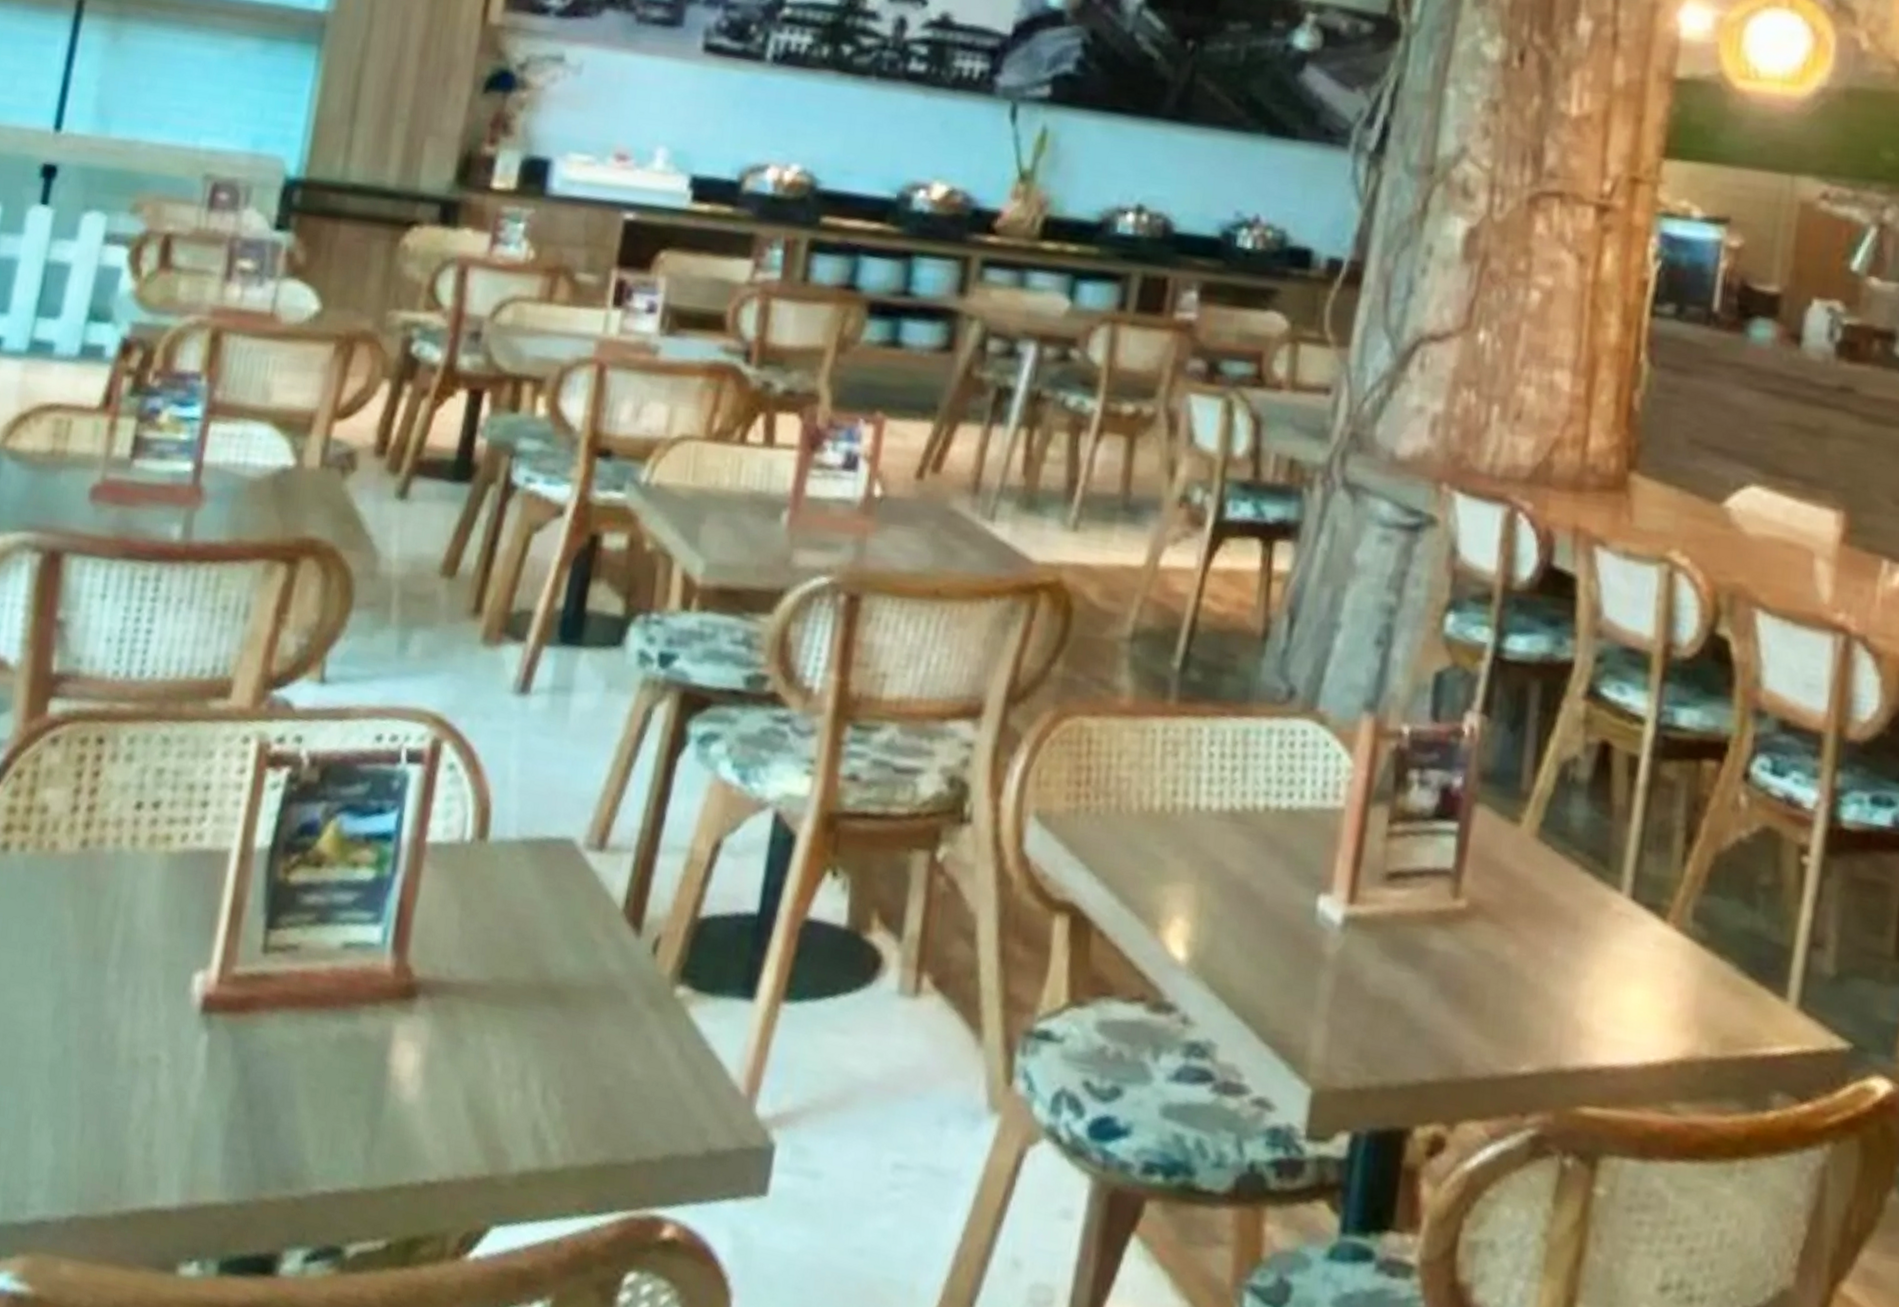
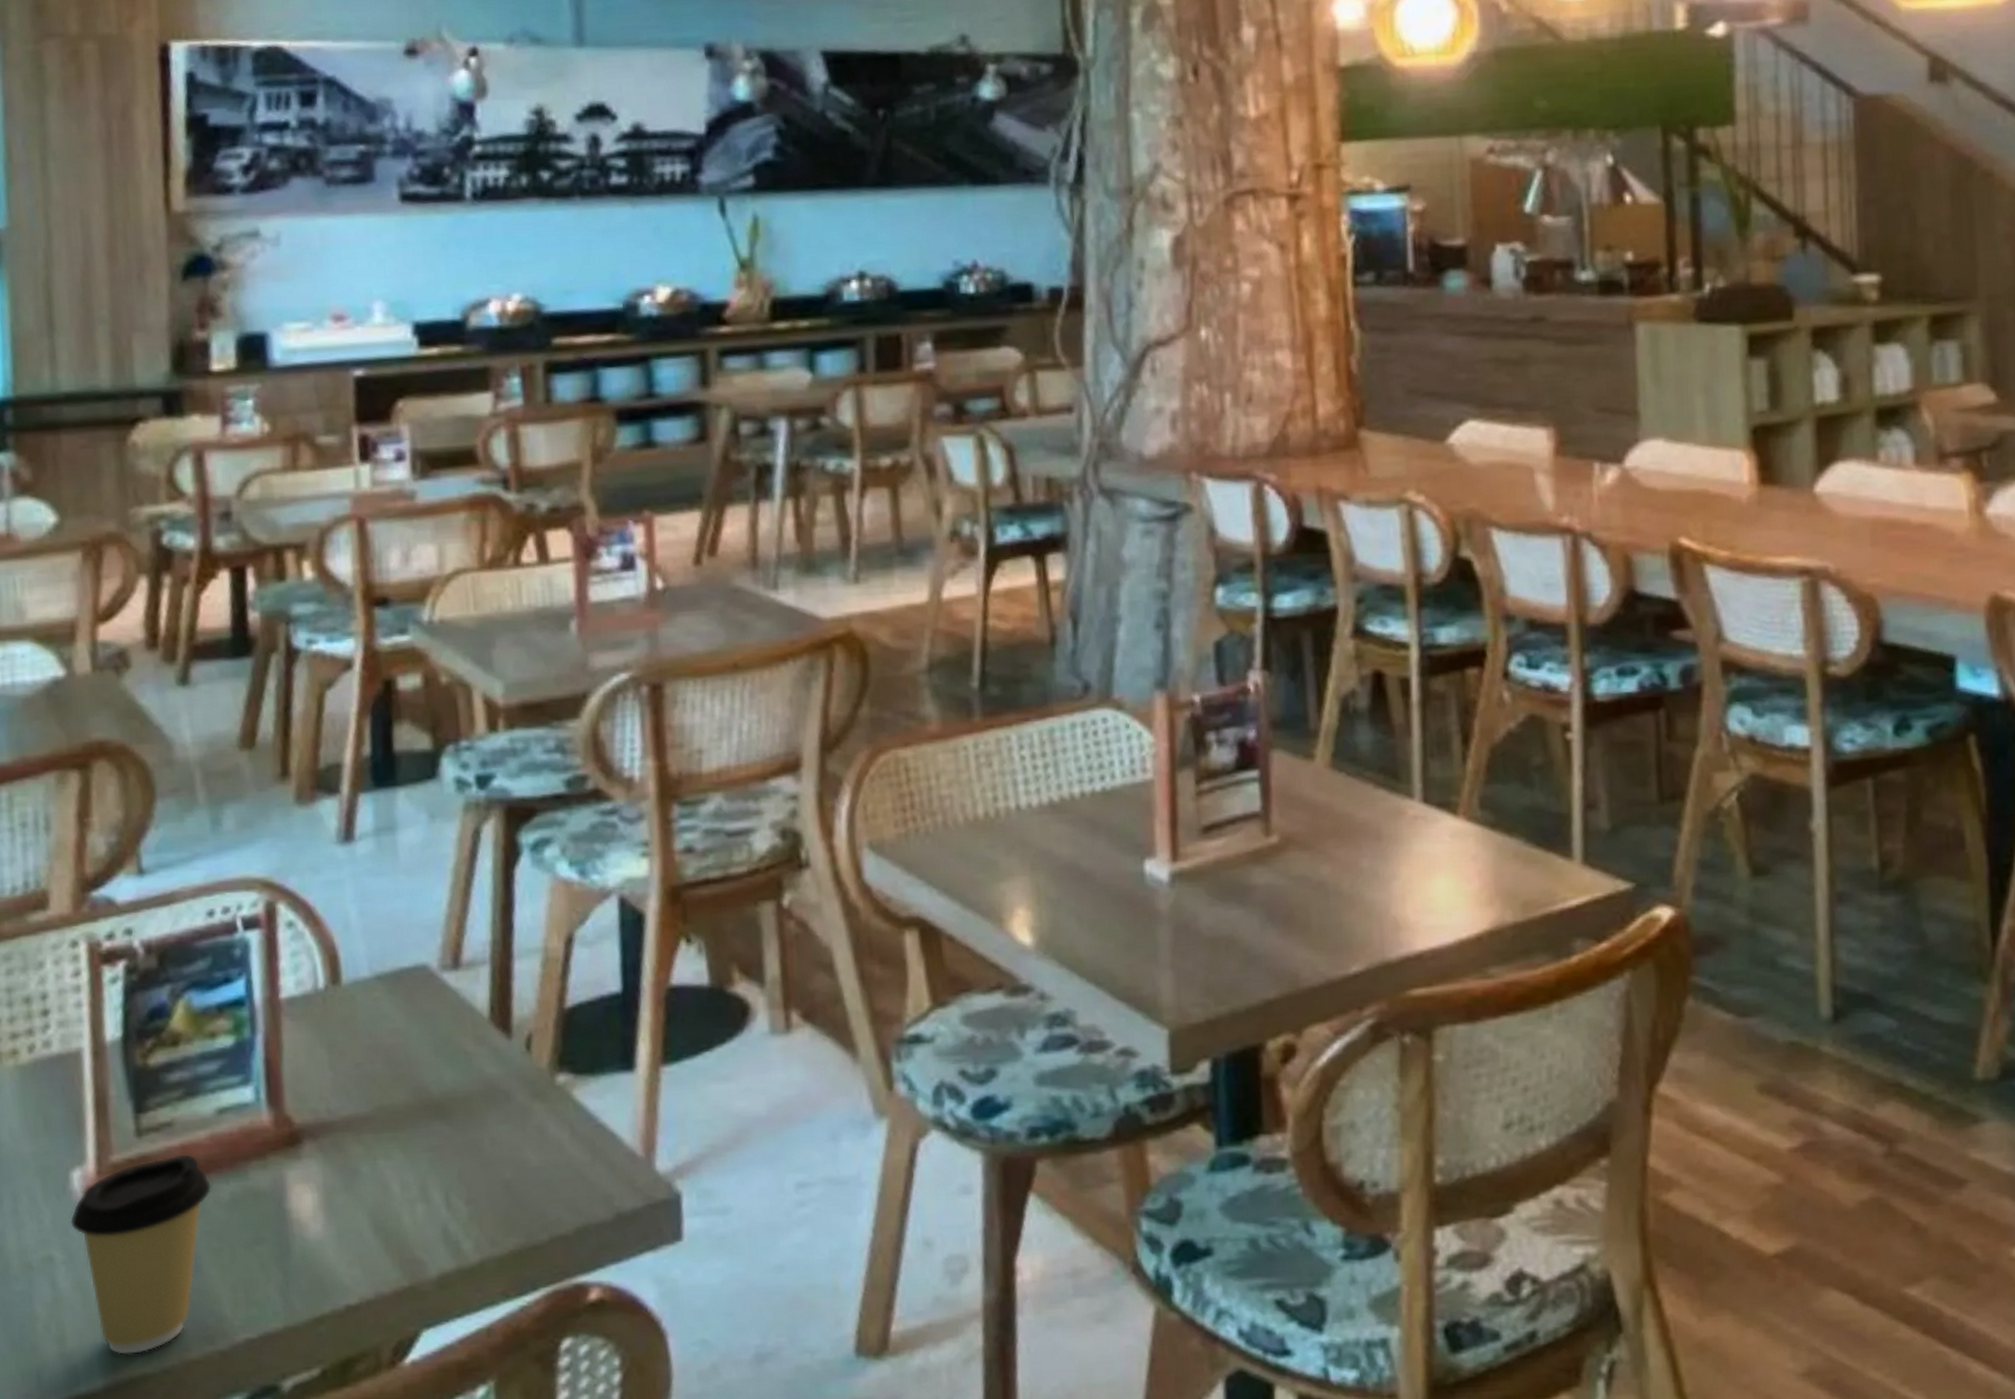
coffee cup: none [182,980,323,1181] -> present [69,1153,212,1356]

